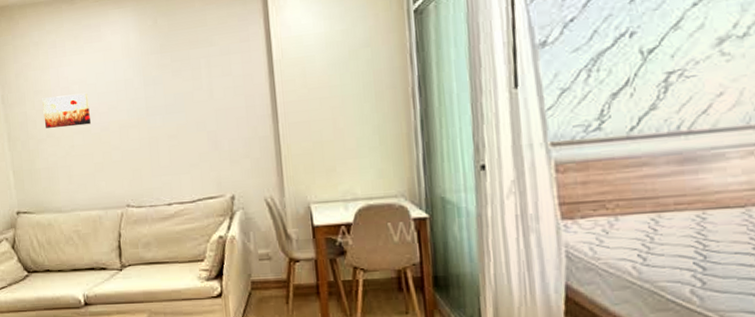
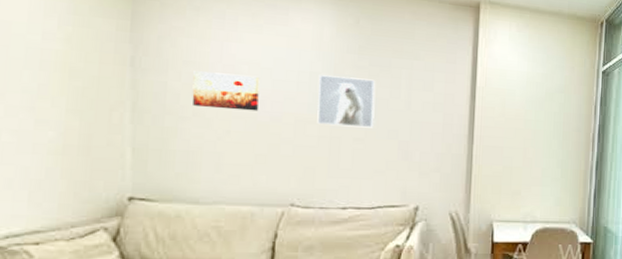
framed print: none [131,75,183,128] -> present [317,75,376,128]

